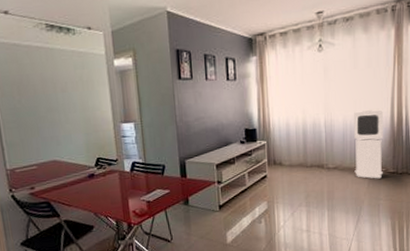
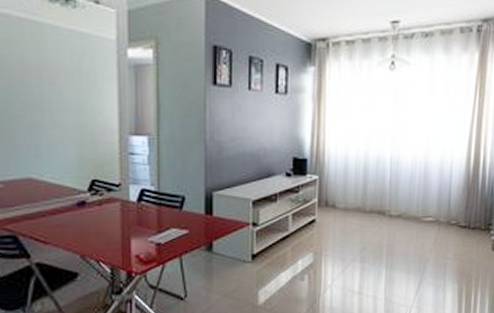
air purifier: present [354,109,383,179] -> none [421,148,459,233]

